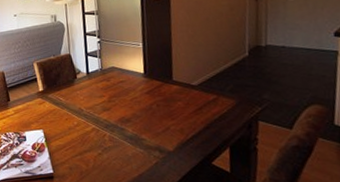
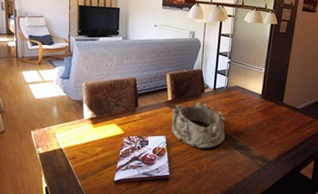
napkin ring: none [46,89,110,142] -> present [171,102,226,150]

